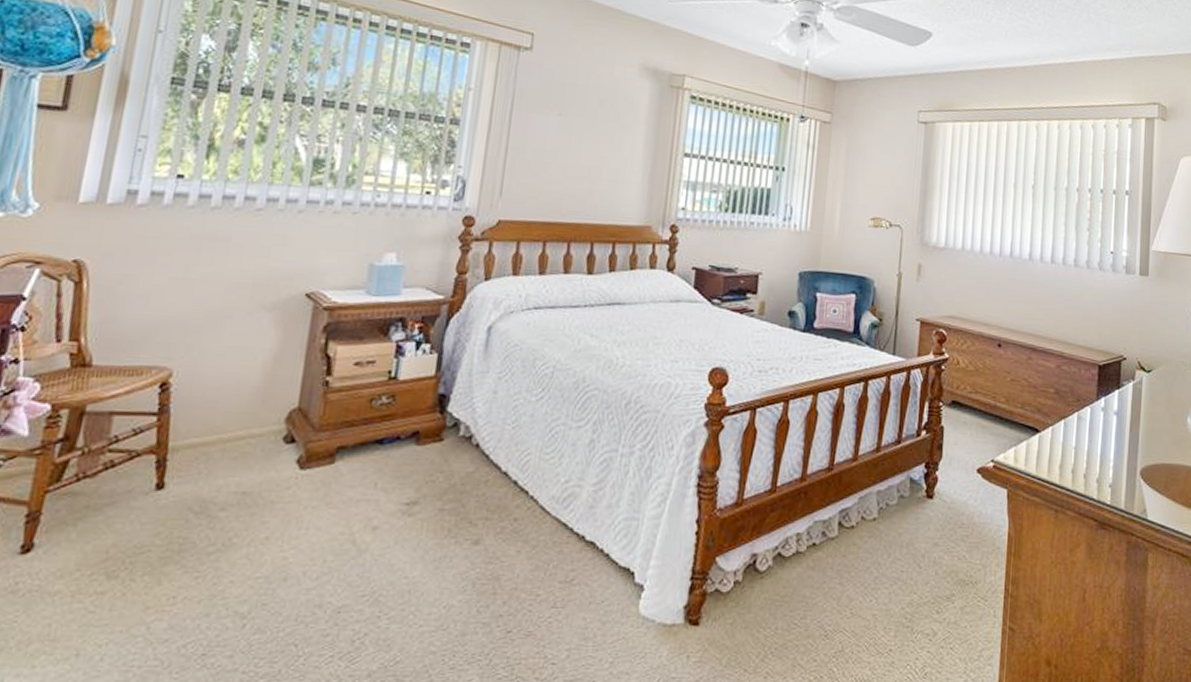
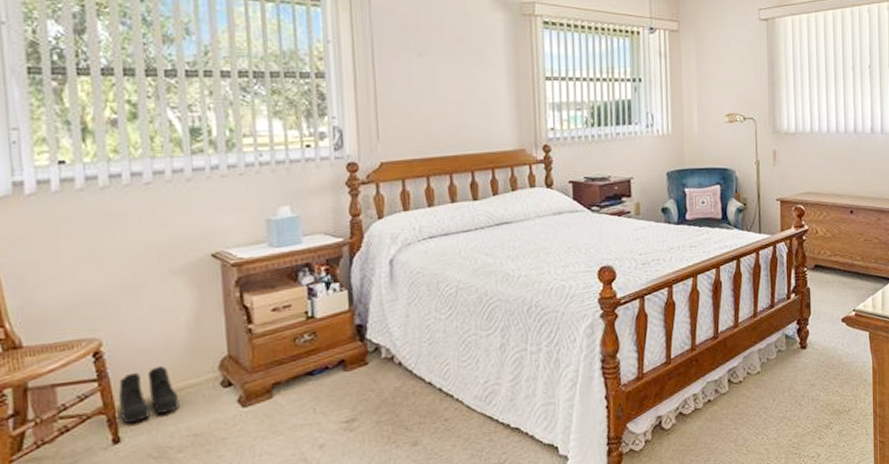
boots: none [171,408,237,468] -> present [119,365,180,423]

